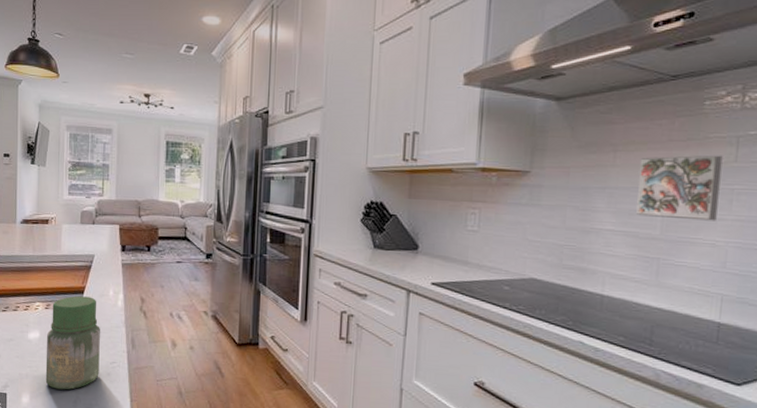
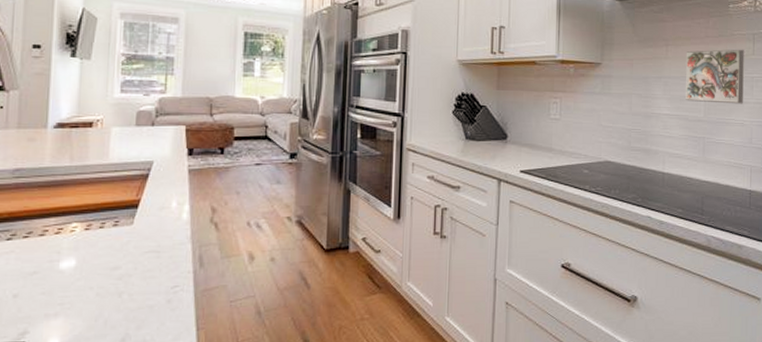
jar: present [45,296,100,390] -> none [82,211,159,328]

